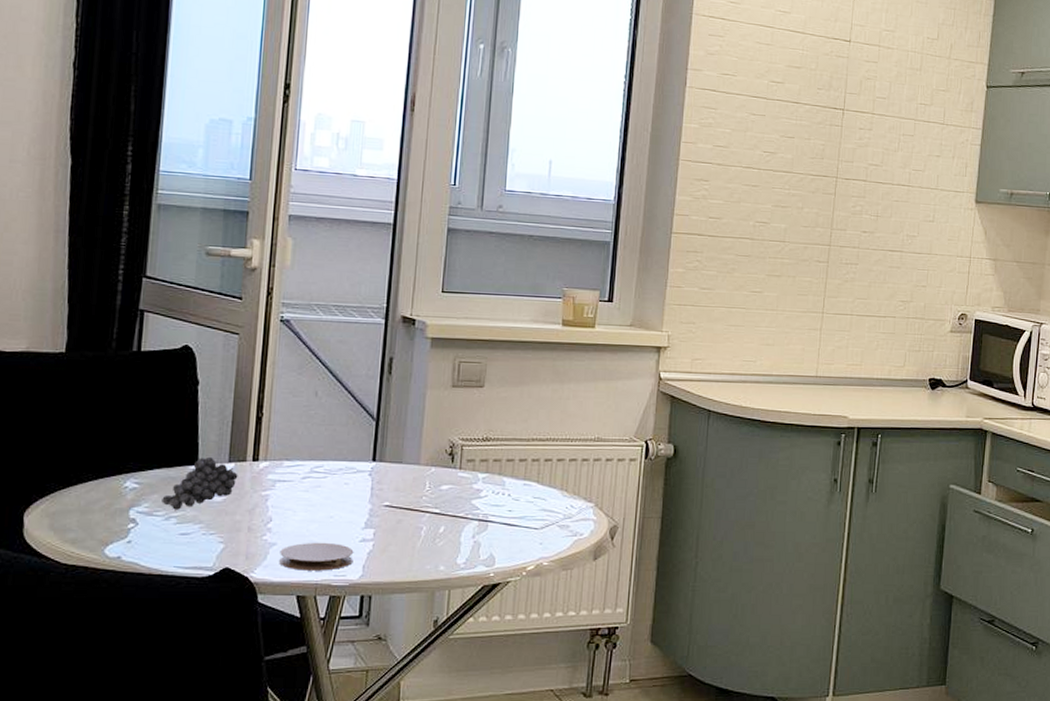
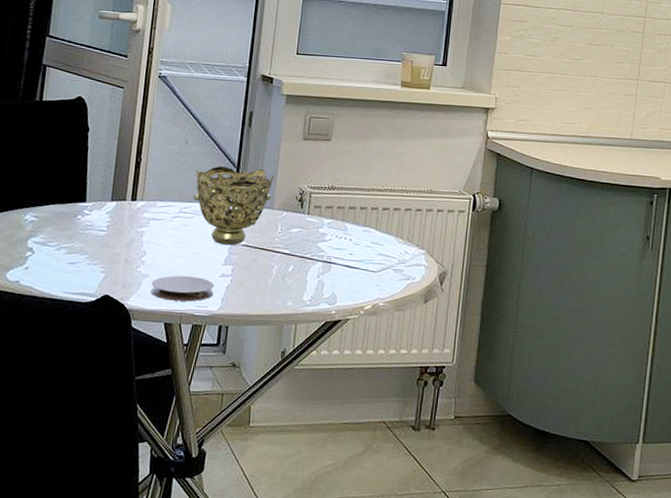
fruit: present [162,456,238,510] -> none [54,195,119,242]
decorative bowl: none [326,418,420,506] -> present [193,165,275,245]

